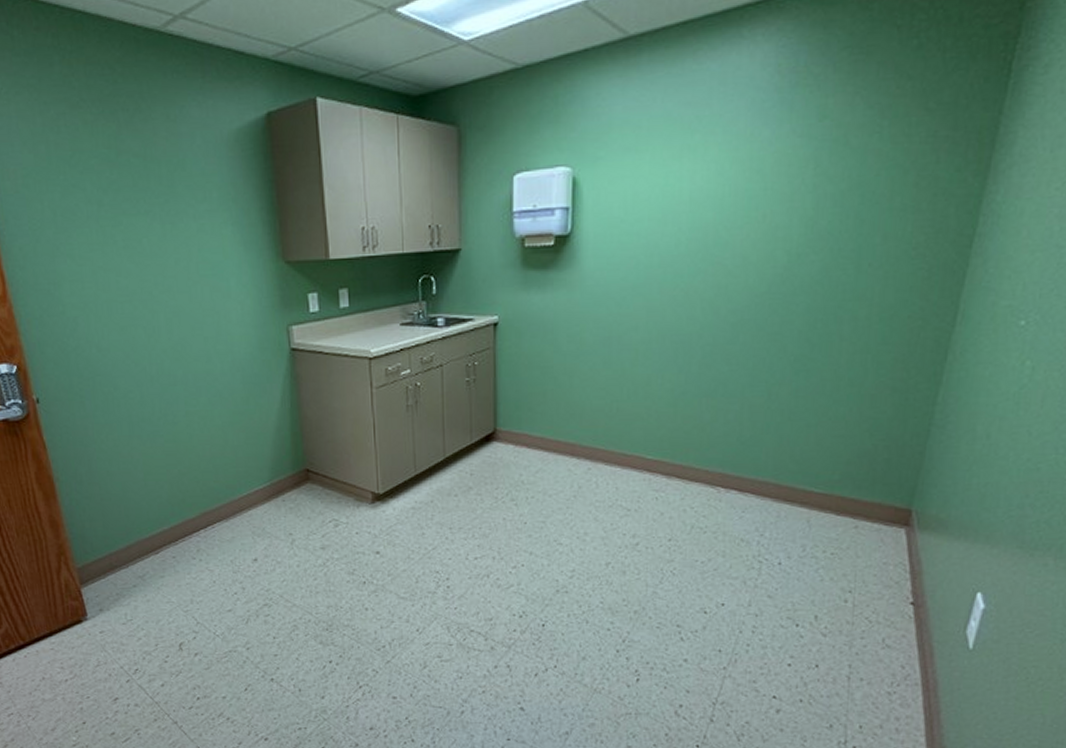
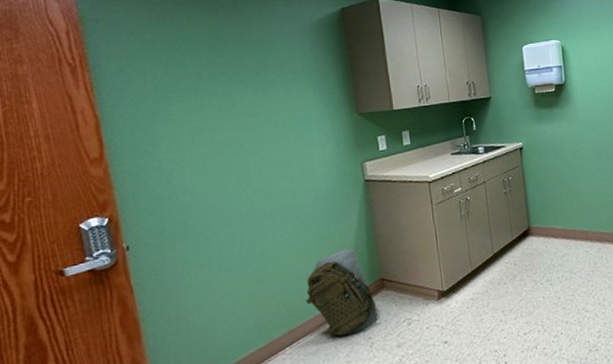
backpack: none [221,429,300,528] -> present [305,248,378,338]

